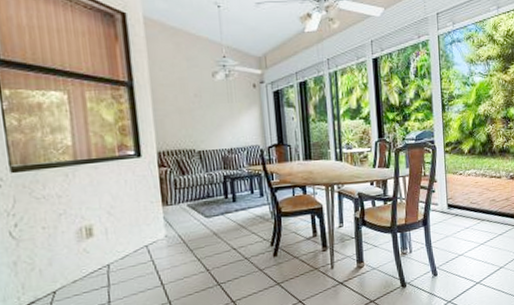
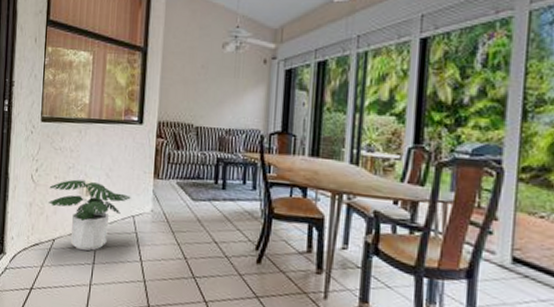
potted plant: none [37,223,141,295] -> present [48,179,131,251]

